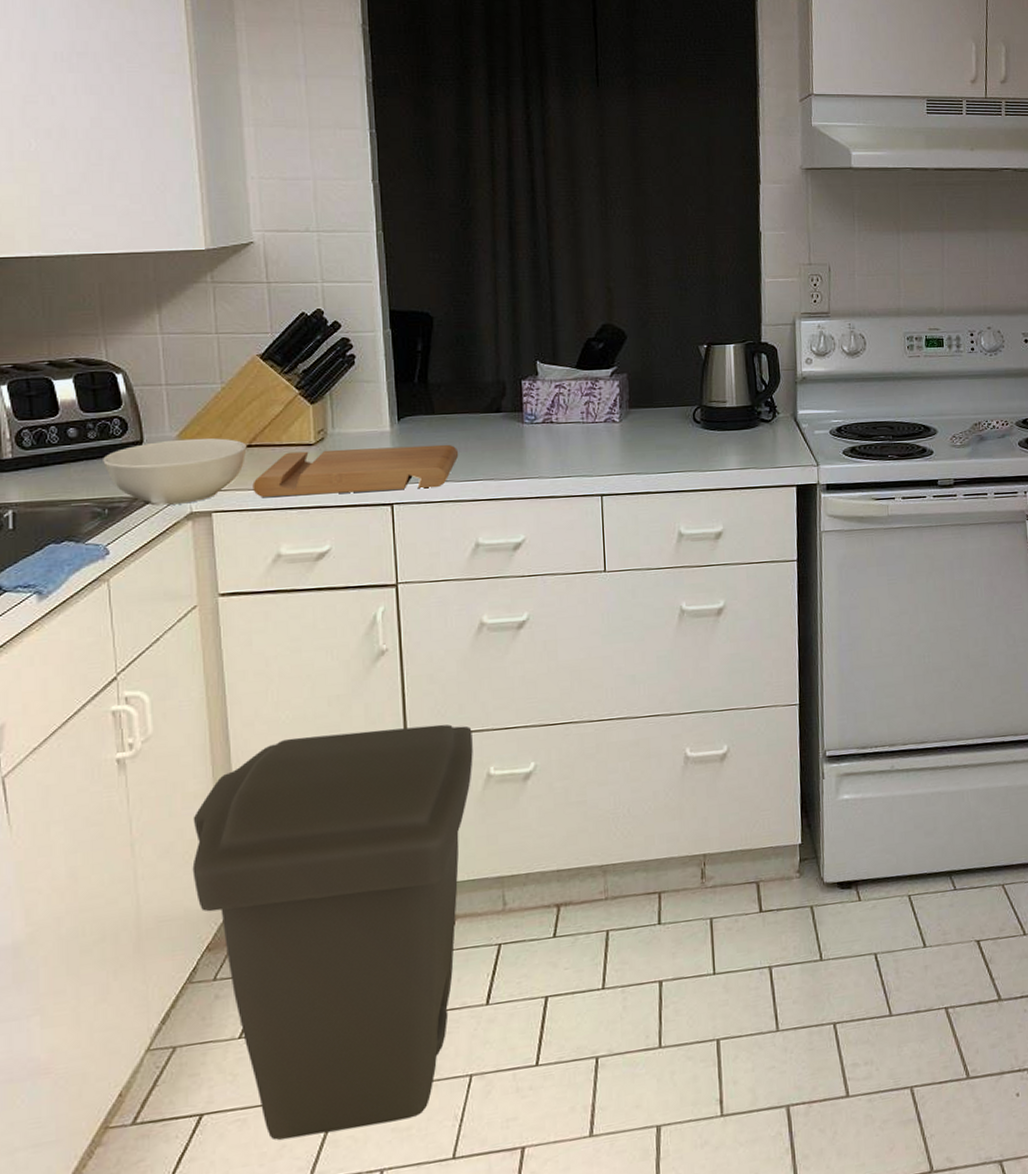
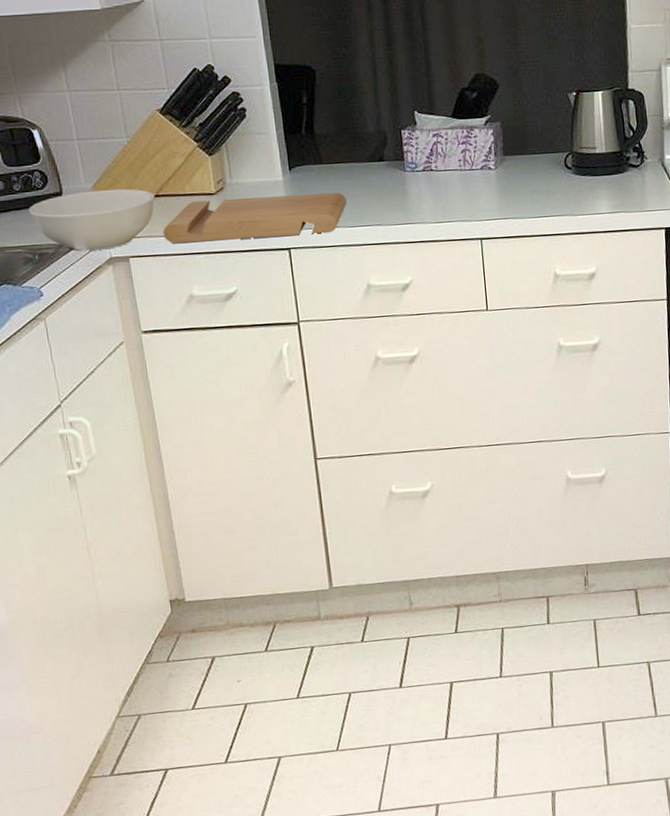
trash can: present [192,724,473,1140] -> none [137,448,377,792]

